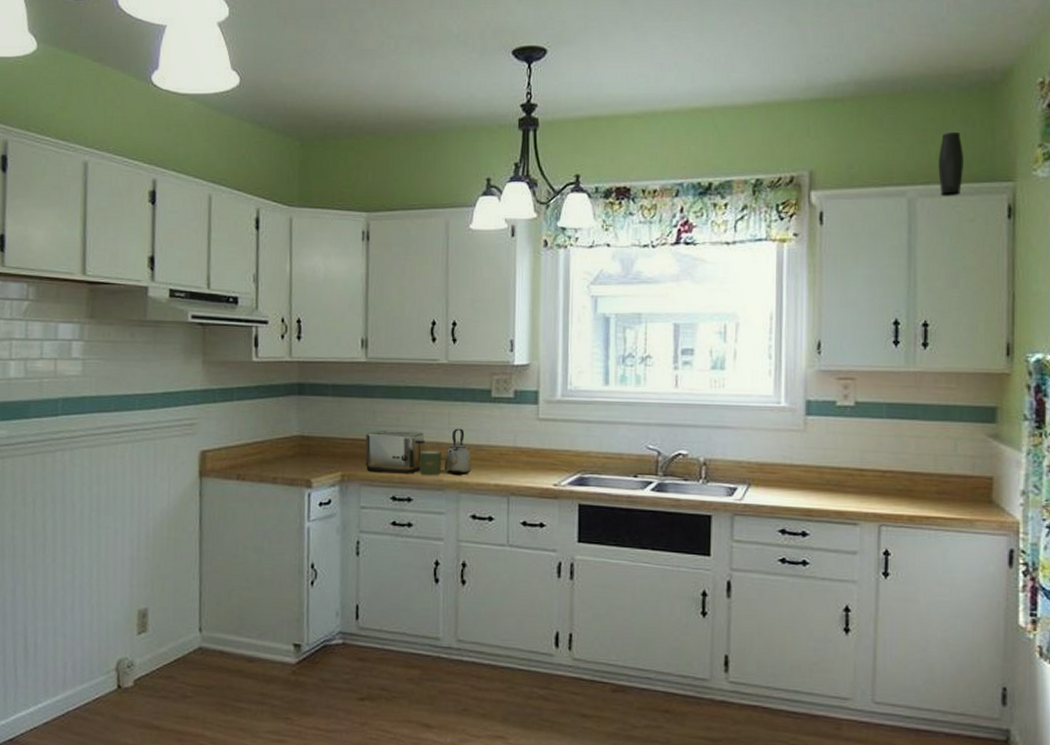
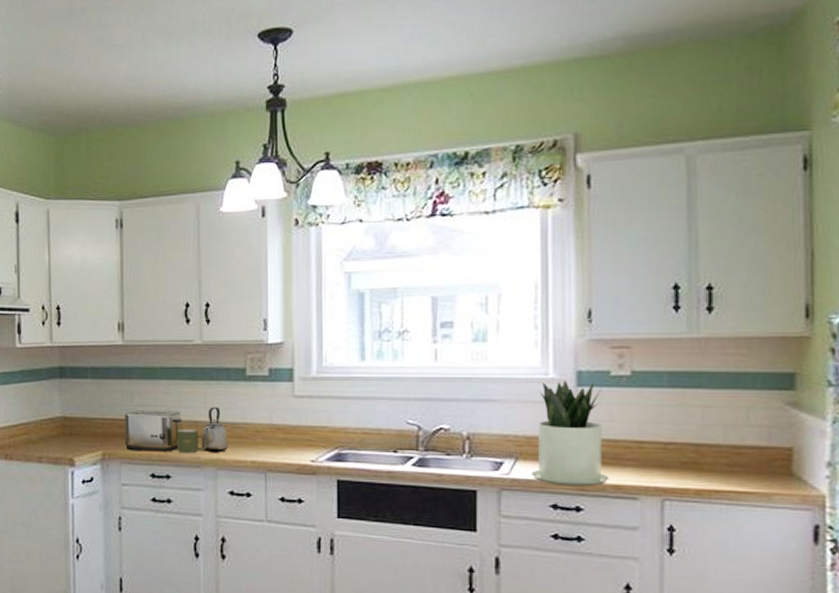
planter: none [762,409,833,513] -> present [531,380,610,487]
vase: present [938,131,963,197] -> none [720,81,750,151]

